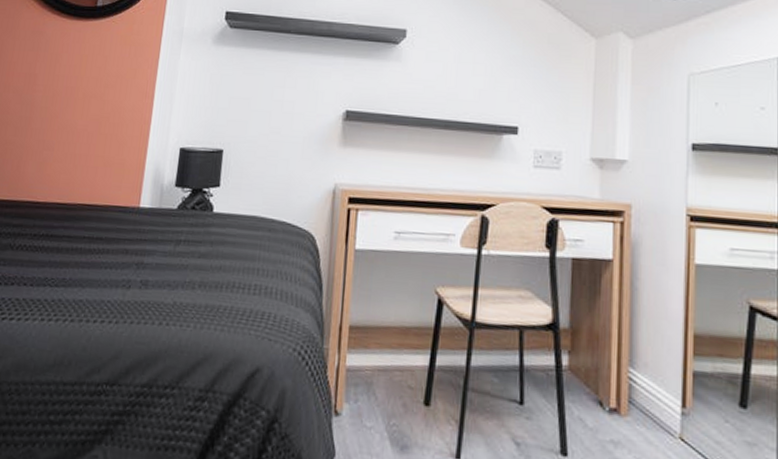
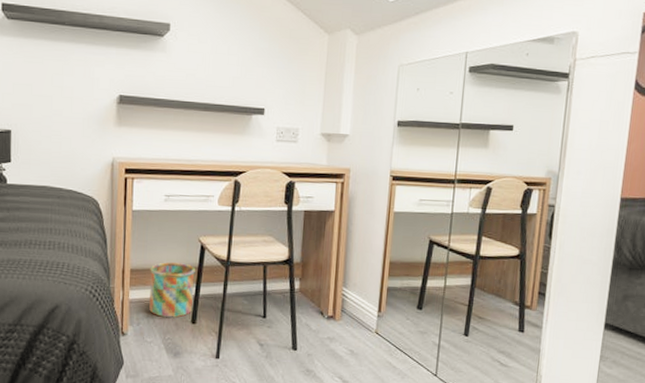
bucket: none [370,319,431,396] -> present [149,262,195,318]

